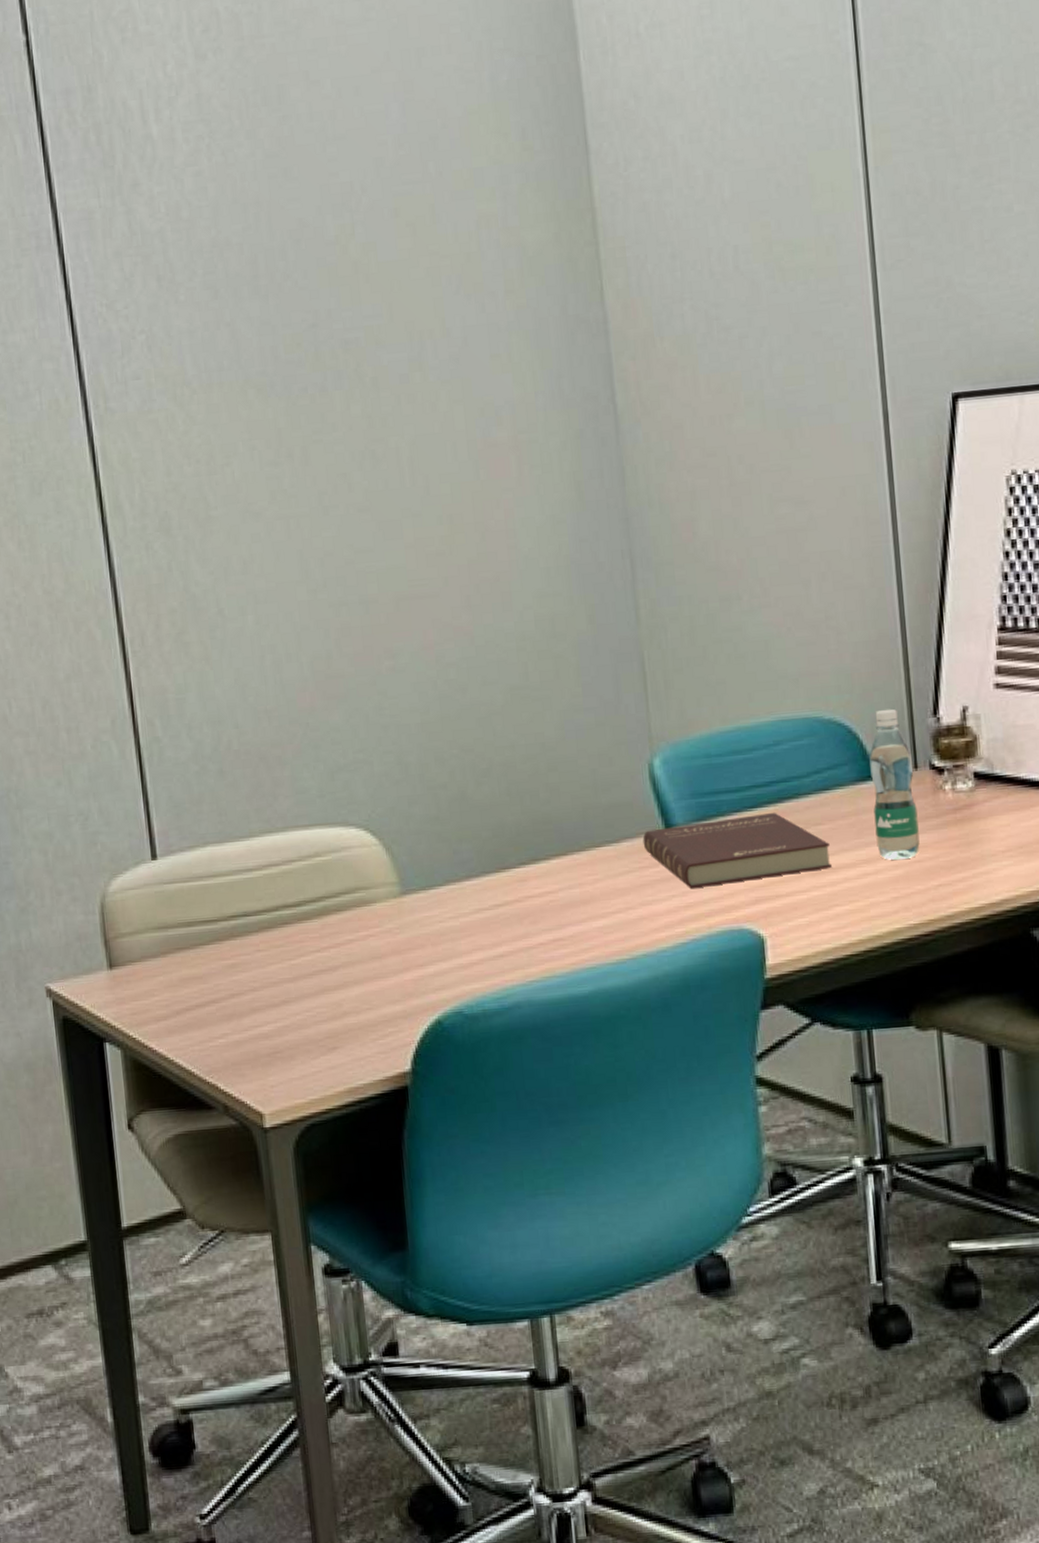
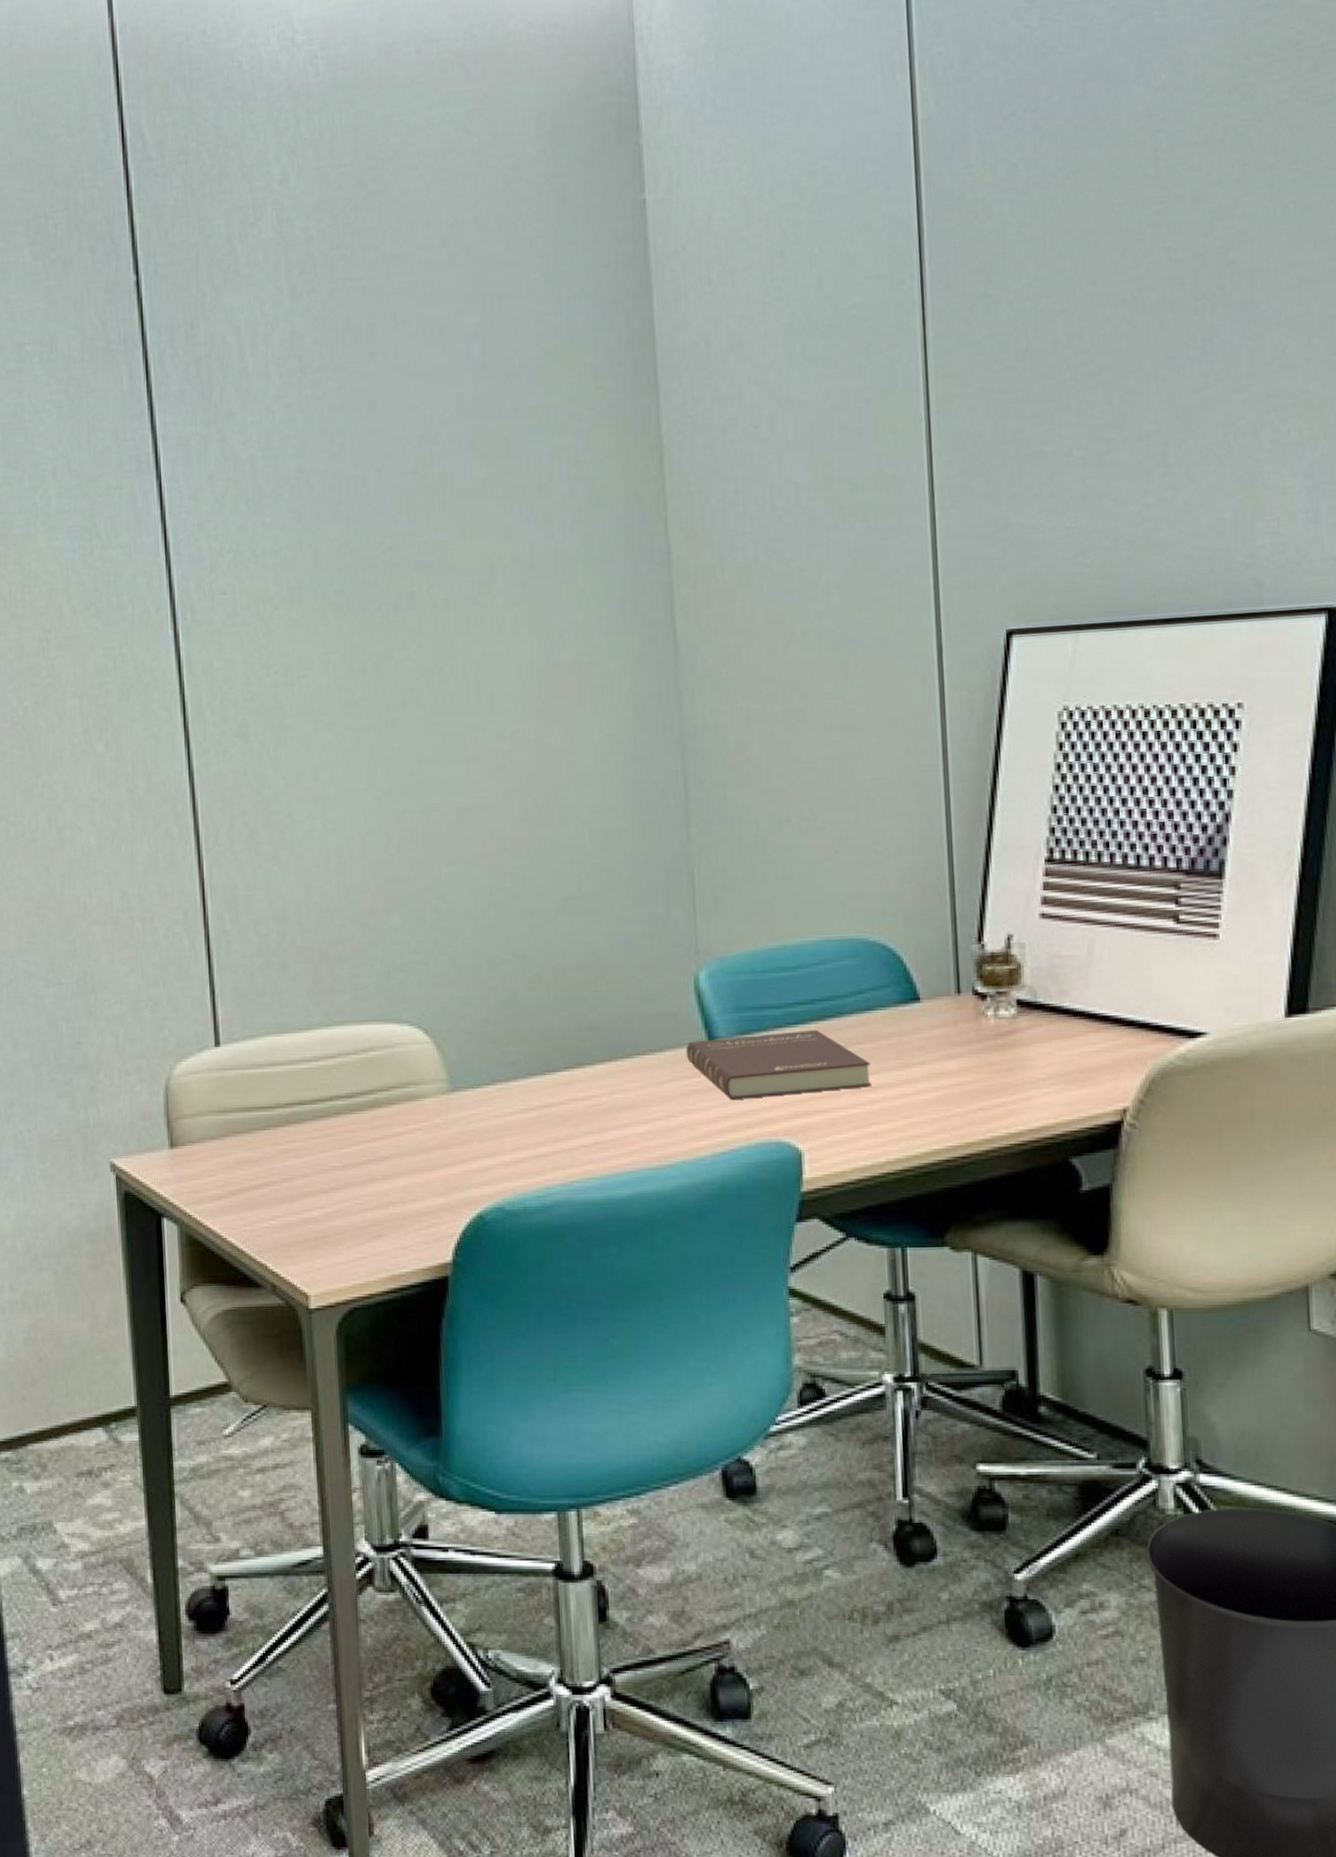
bottle: present [868,708,920,861] -> none [911,934,960,1083]

